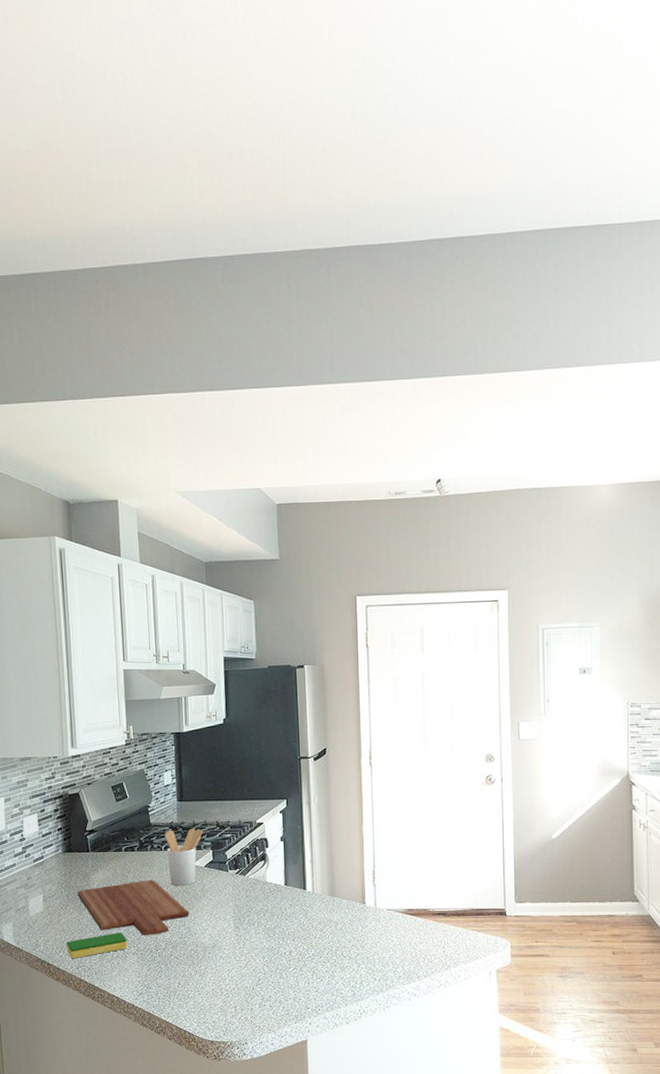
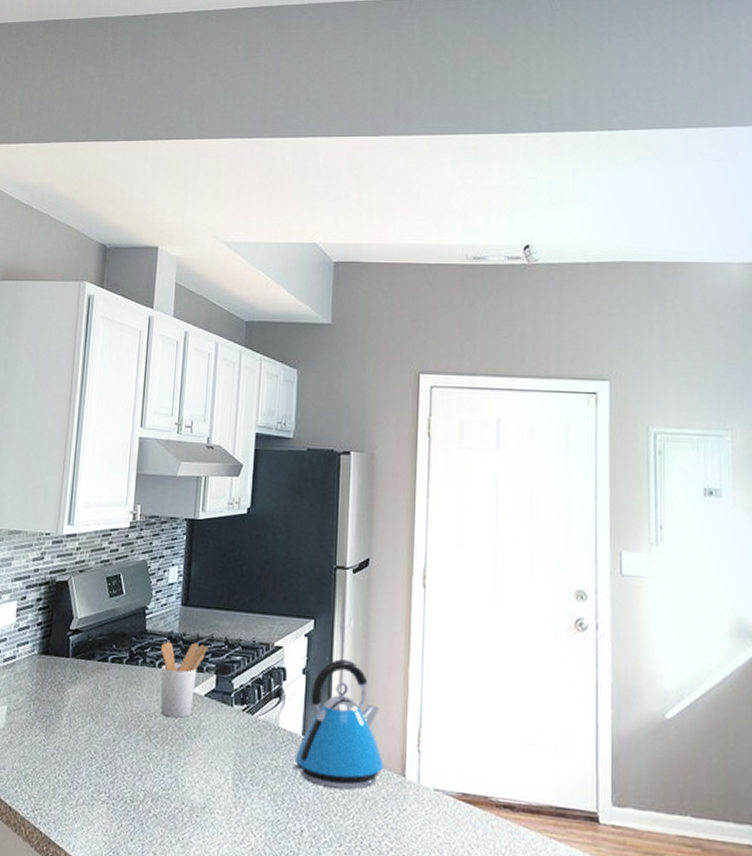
dish sponge: present [67,932,128,959] -> none [24,769,99,798]
cutting board: present [77,880,190,935] -> none [47,703,179,781]
kettle: none [279,826,349,919] -> present [292,659,384,790]

